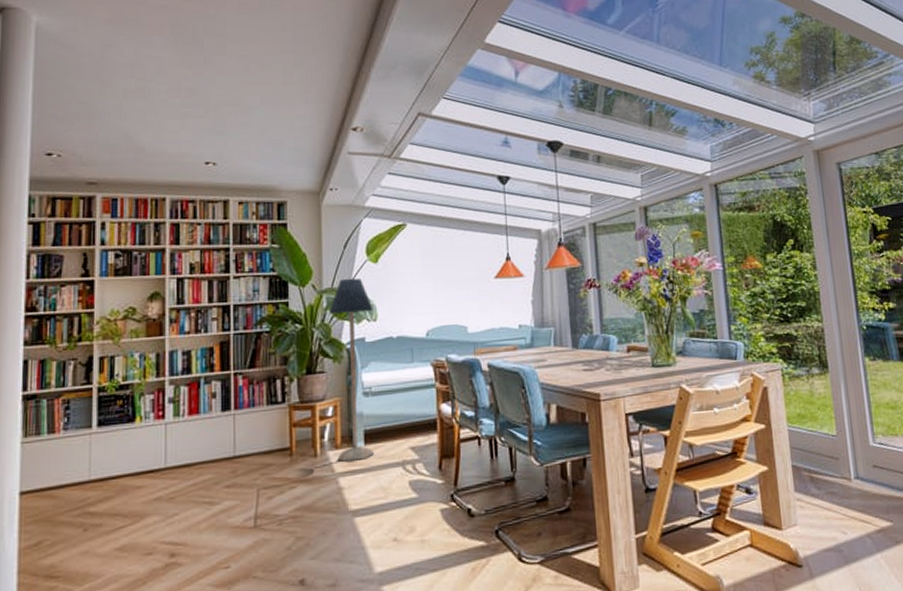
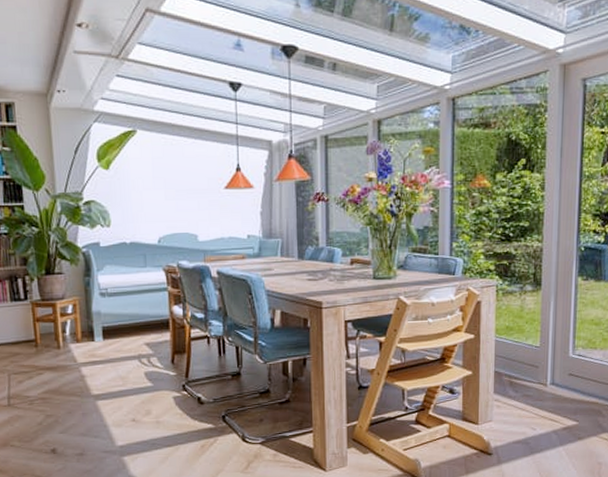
floor lamp: present [329,278,375,462] -> none [64,184,113,354]

